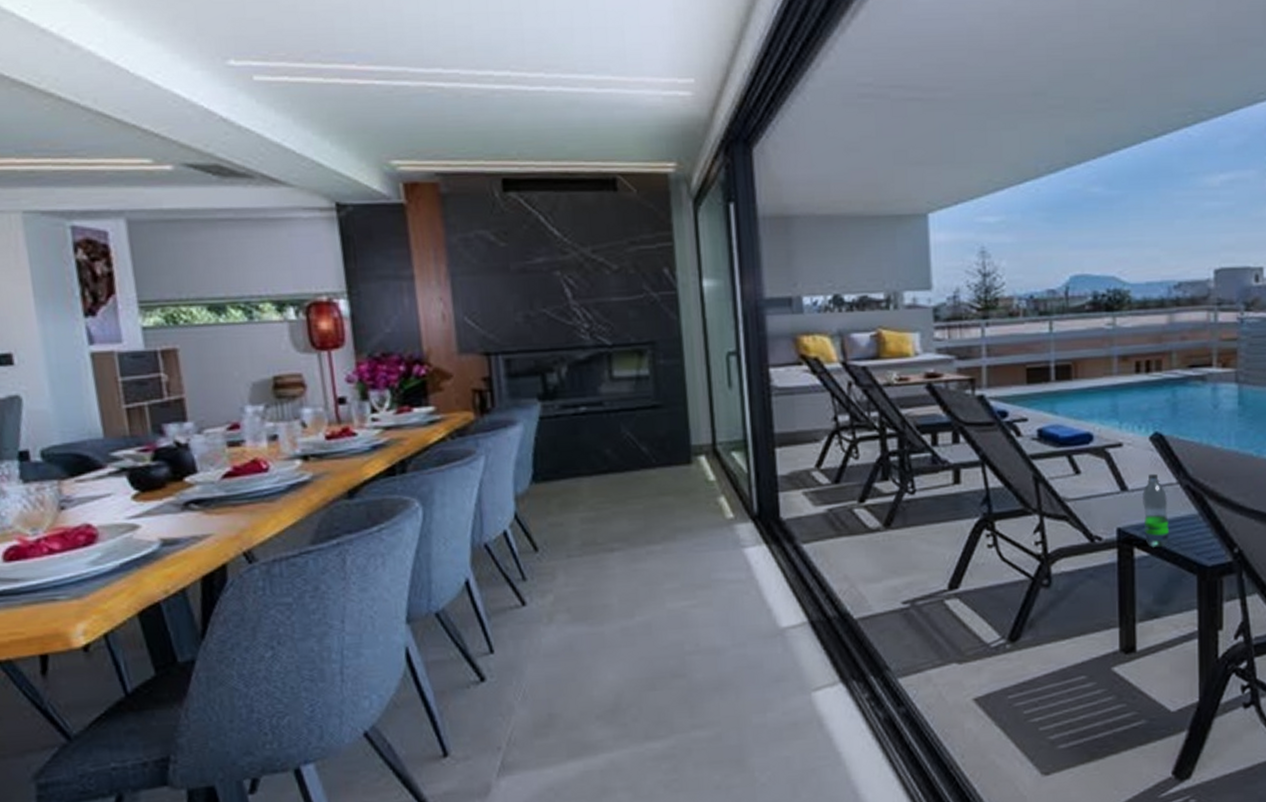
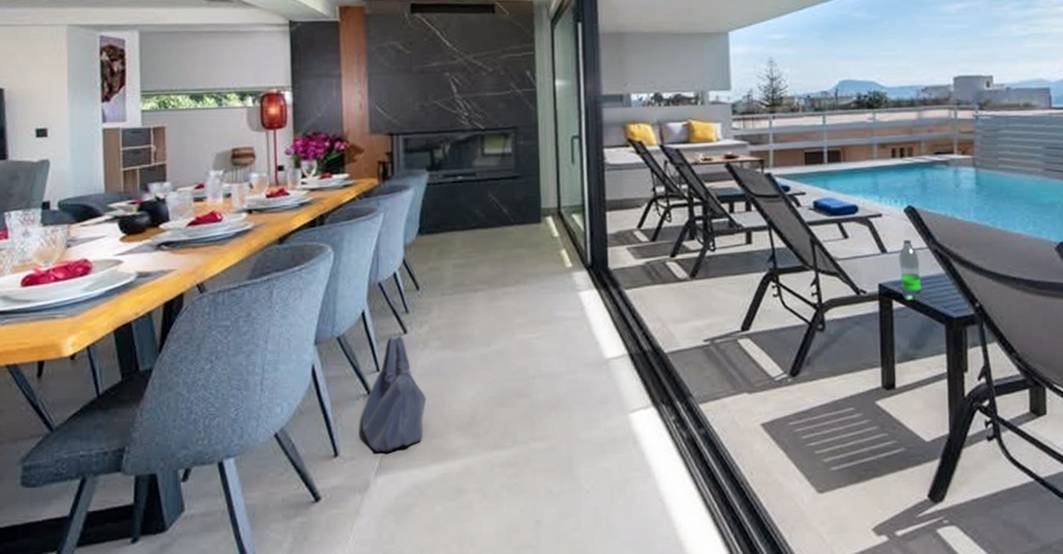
handbag: none [475,608,557,750] -> present [362,335,427,452]

